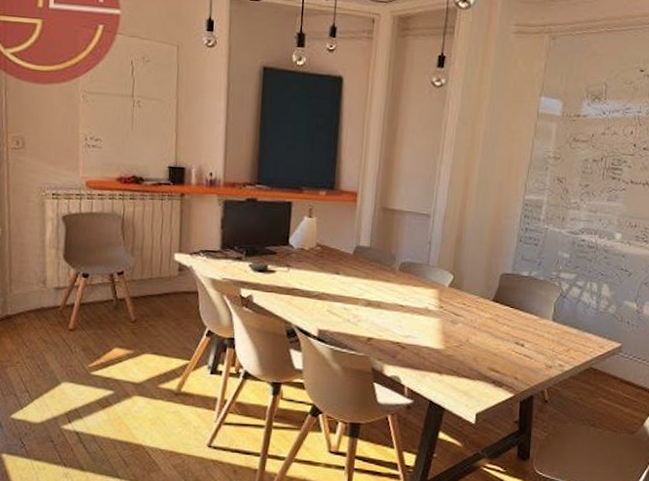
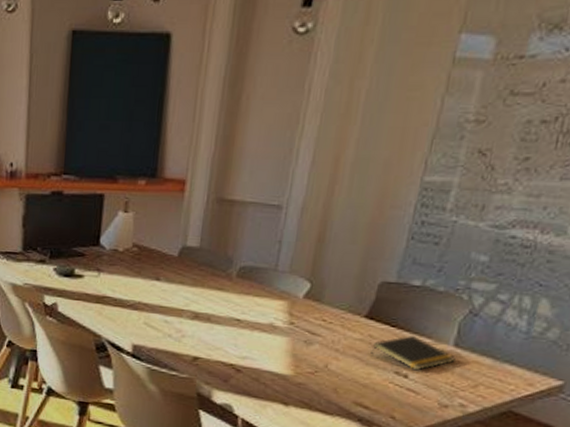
notepad: none [498,314,555,341] -> present [371,336,457,371]

